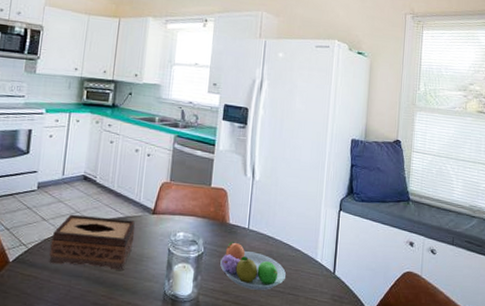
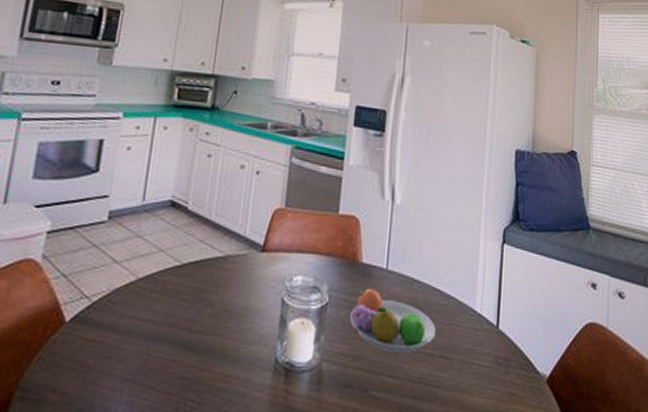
tissue box: present [49,214,136,270] -> none [121,253,239,330]

